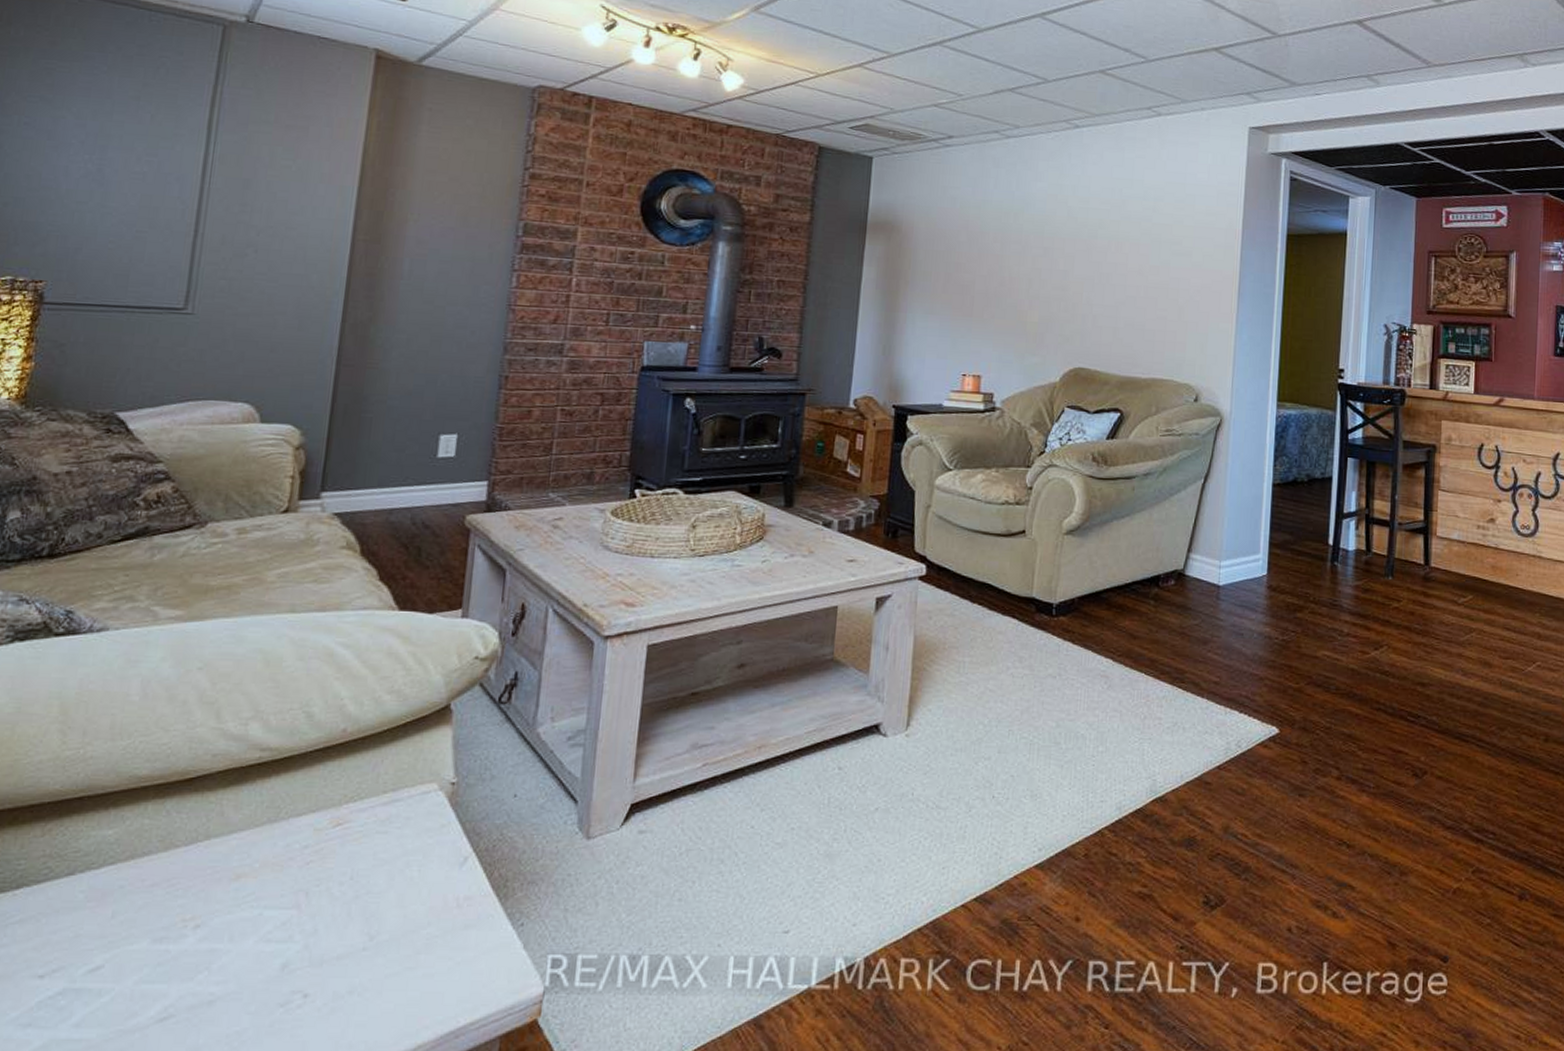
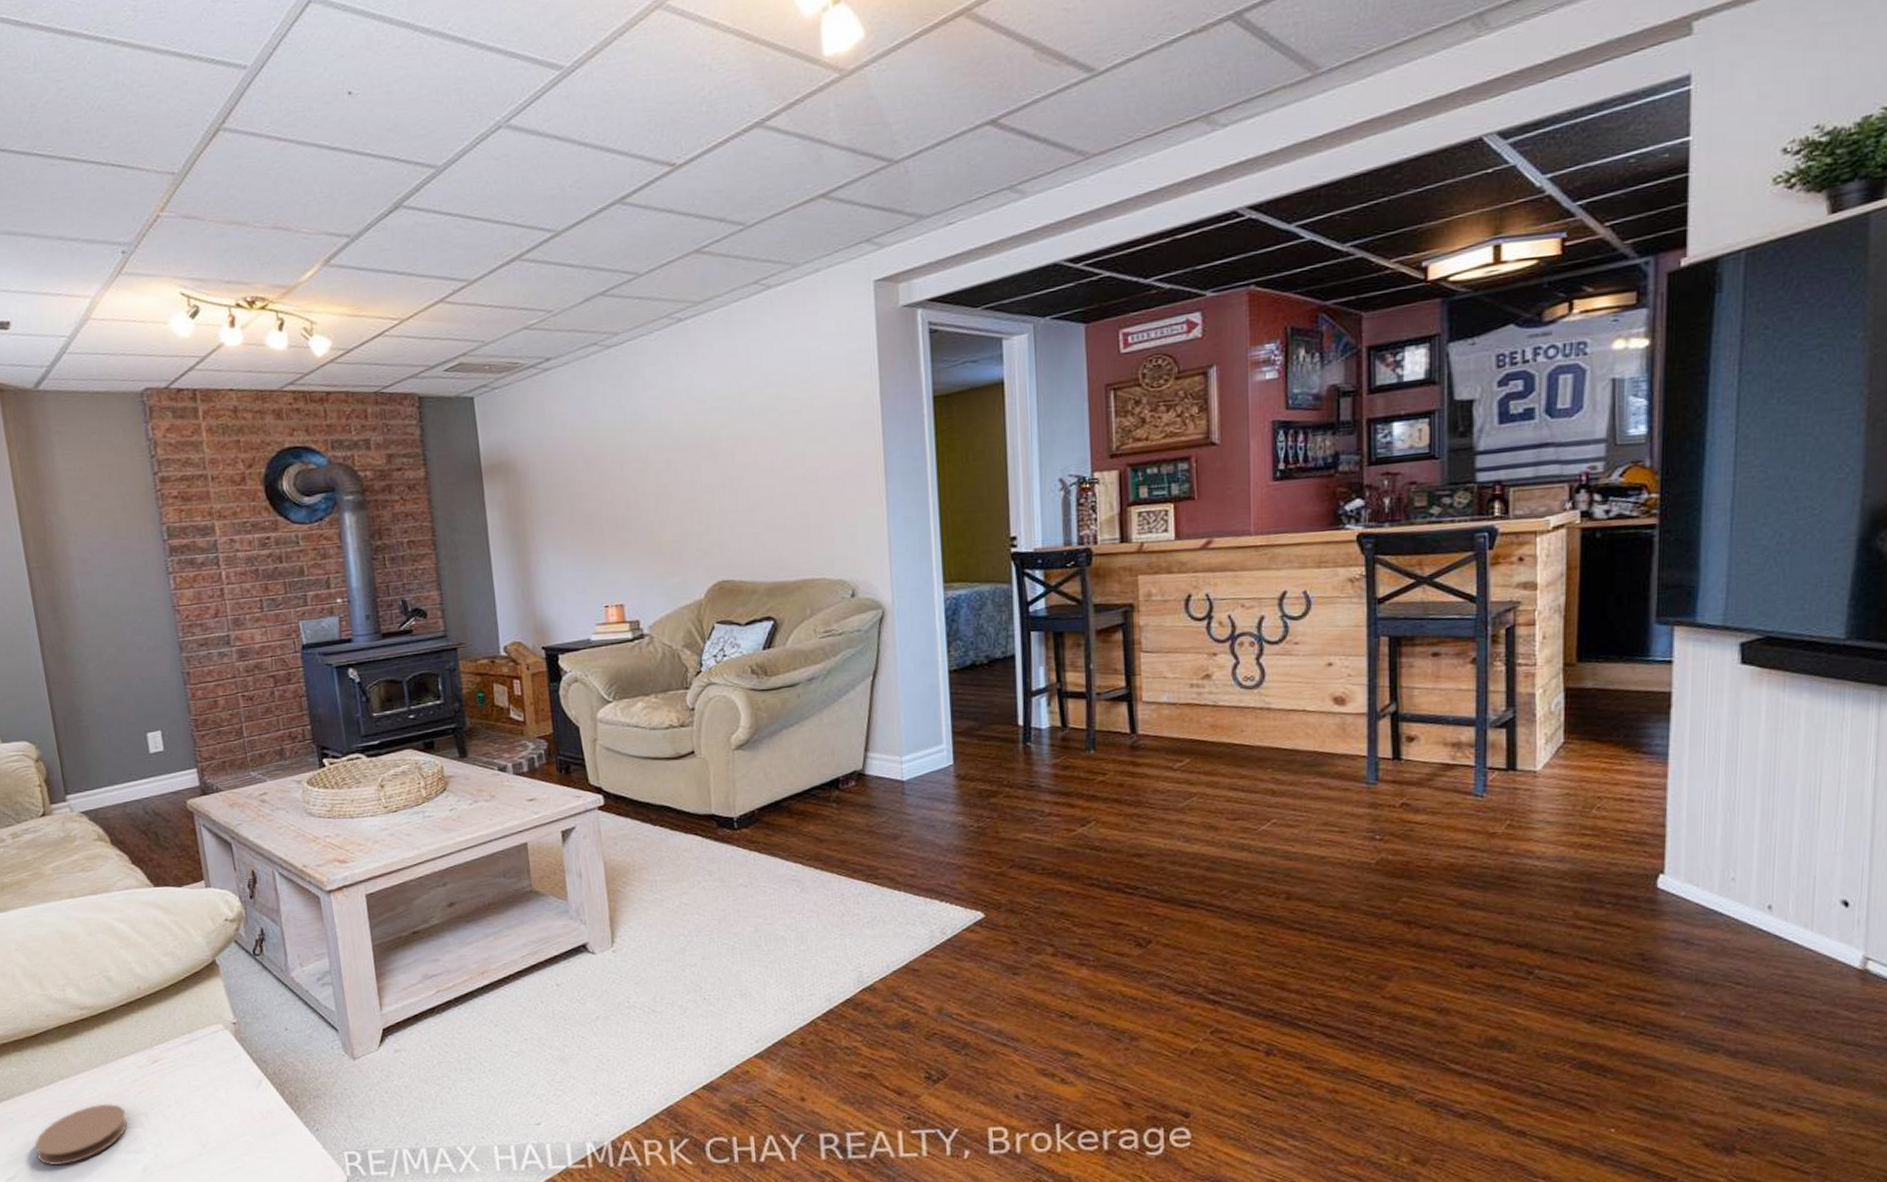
coaster: none [142,874,281,955] -> present [35,1103,128,1166]

